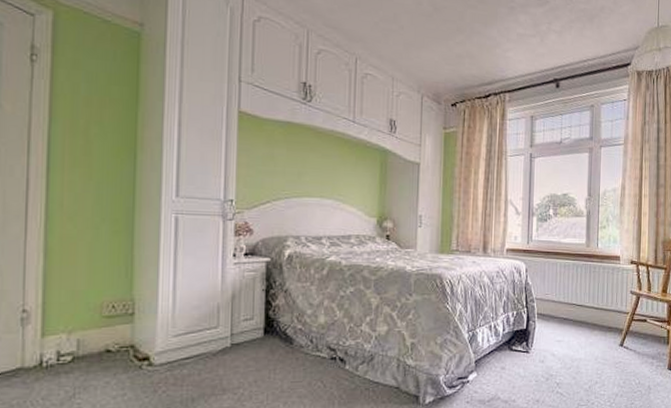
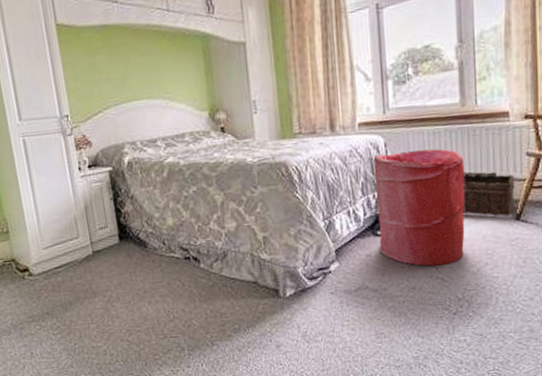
laundry hamper: none [513,278,585,382] -> present [373,148,465,266]
basket: none [581,301,621,342] -> present [462,171,515,217]

